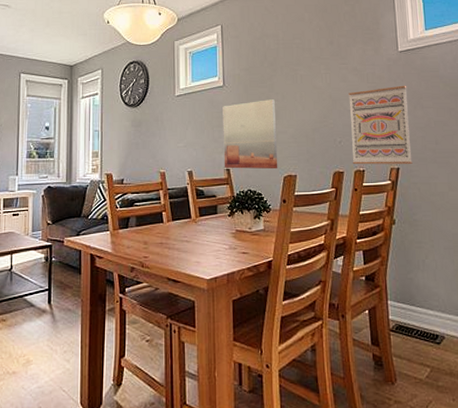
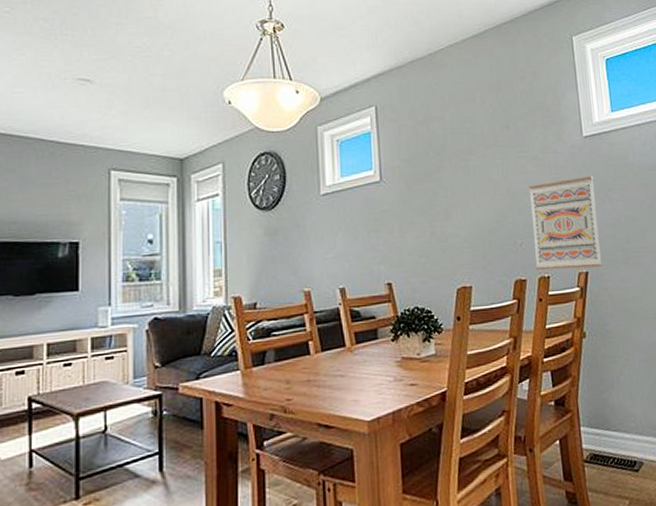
wall art: present [222,99,278,169] -> none [380,196,450,283]

